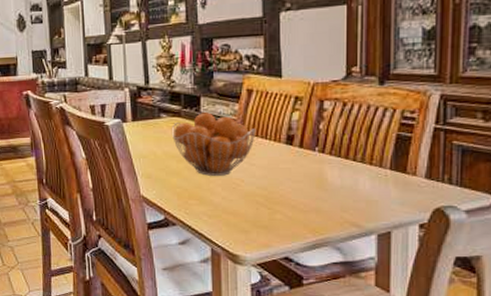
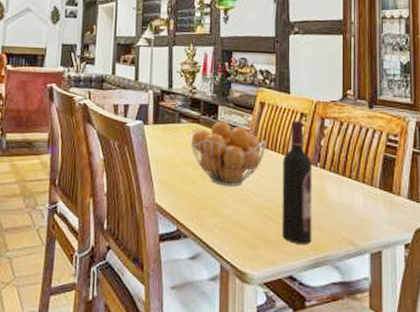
wine bottle: none [275,105,310,228] -> present [281,121,313,244]

